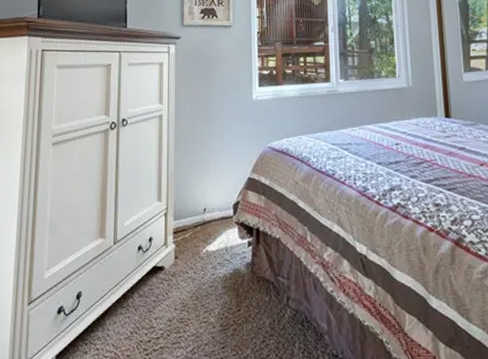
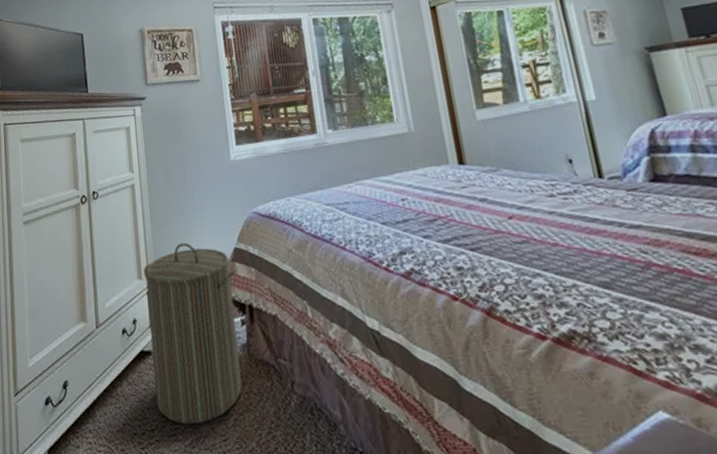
laundry hamper: none [164,170,248,334] -> present [144,242,242,425]

